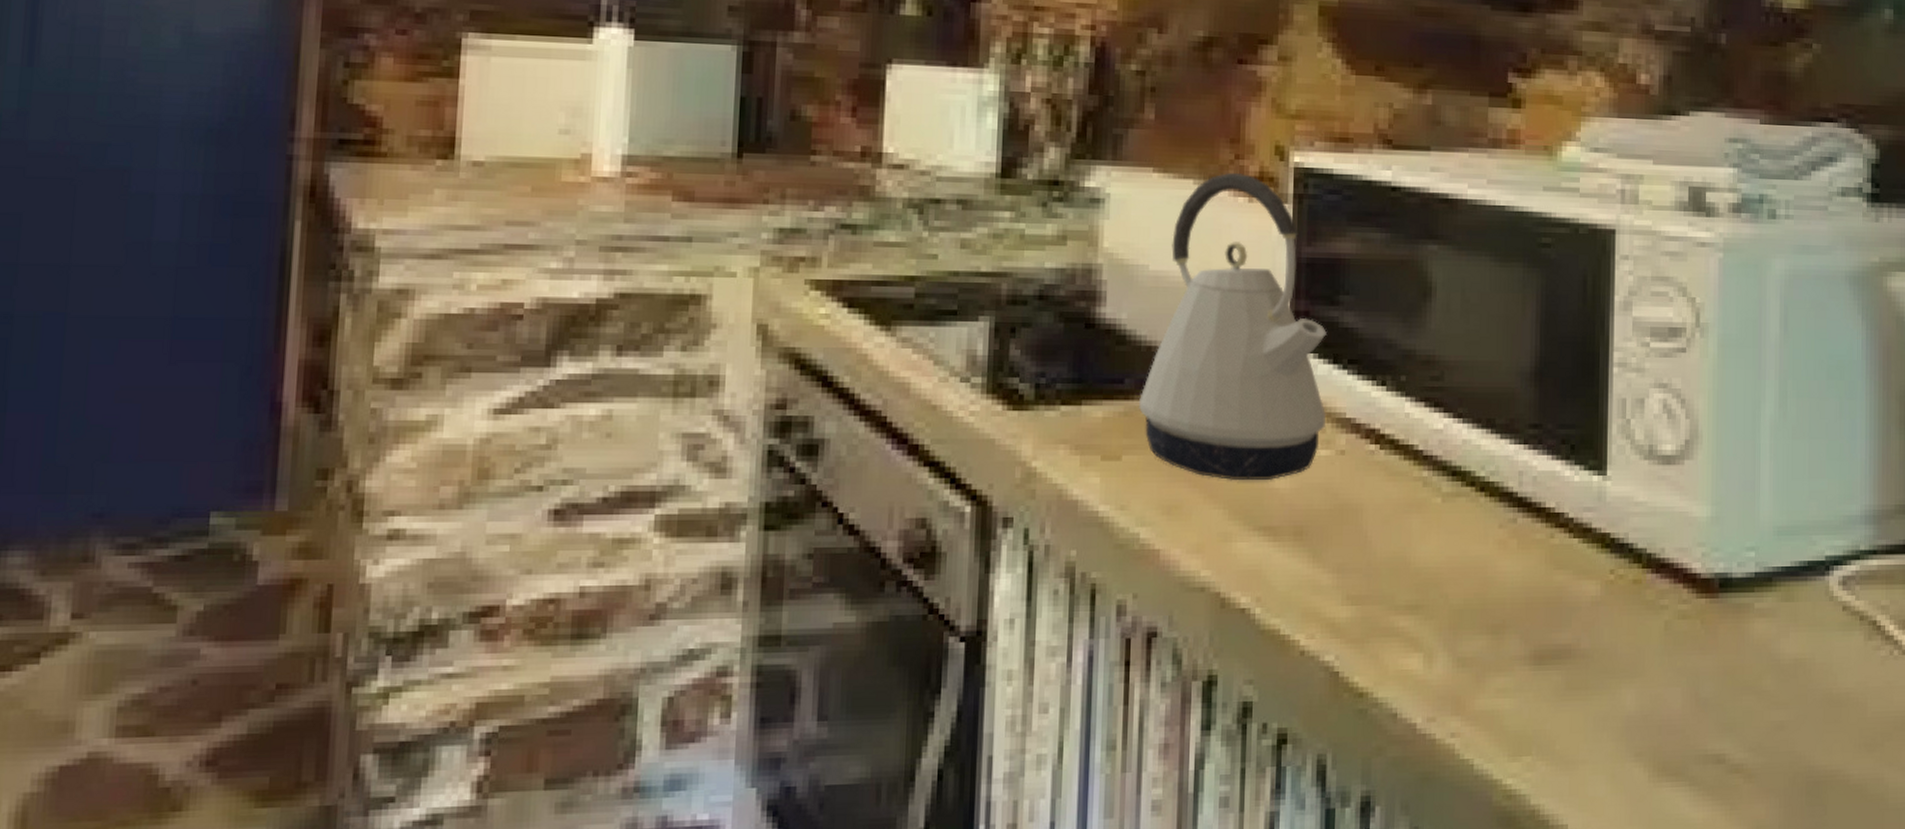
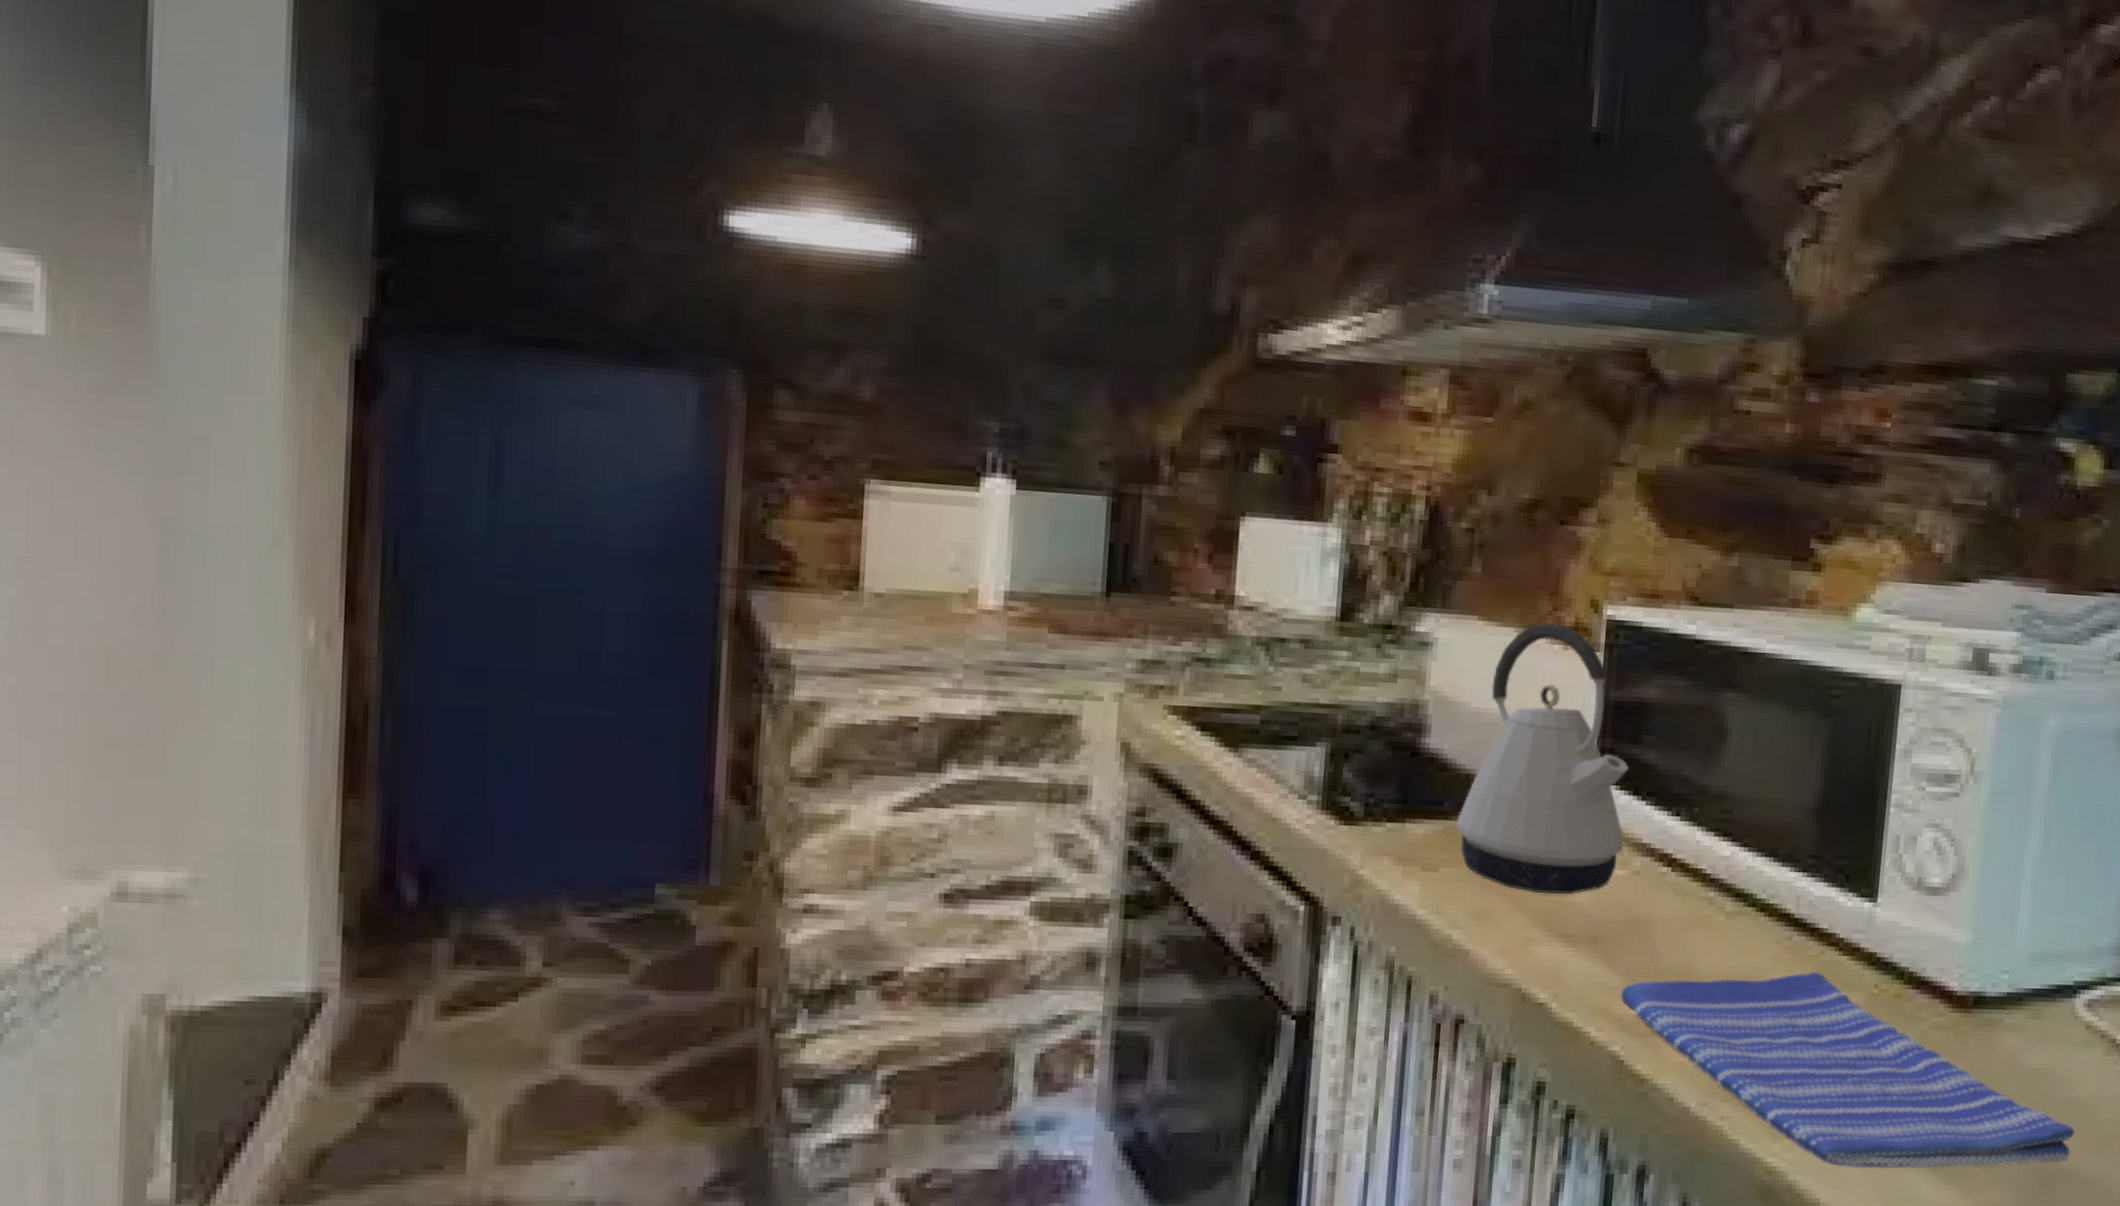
dish towel: none [1332,558,1842,786] -> present [1621,972,2075,1169]

